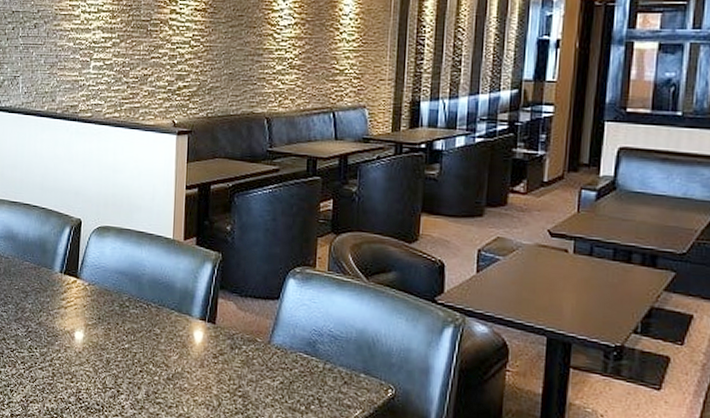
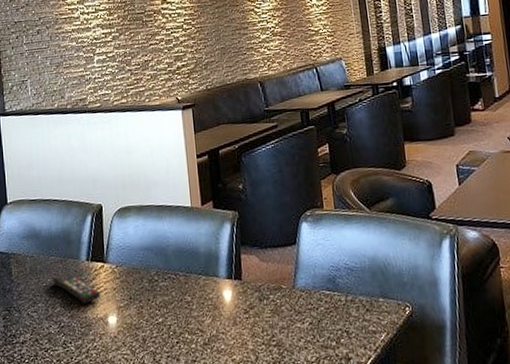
remote control: none [25,280,71,315] -> present [53,272,101,304]

